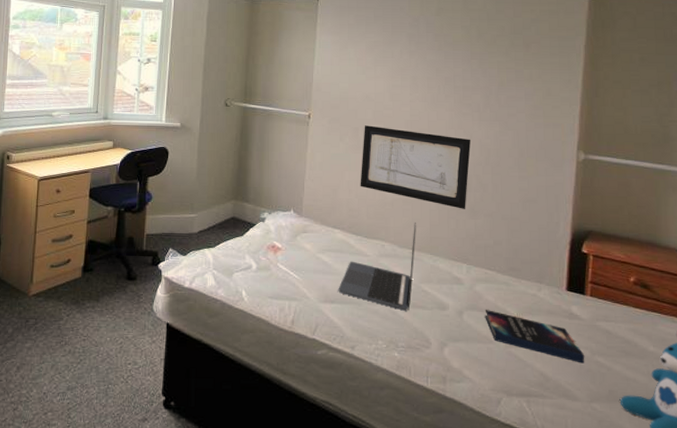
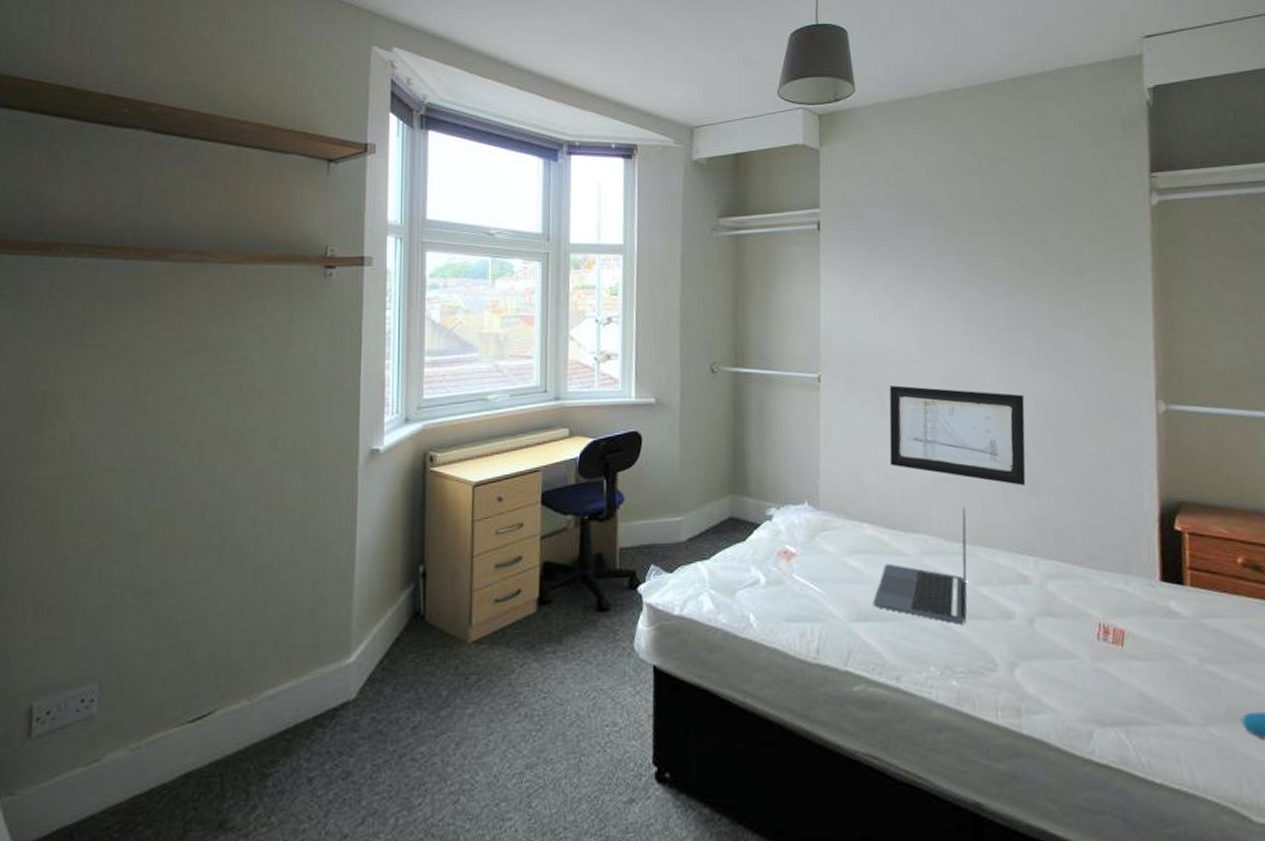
hardback book: present [485,310,585,364] -> none [1061,614,1193,675]

